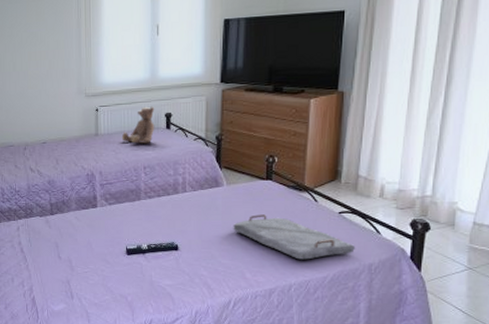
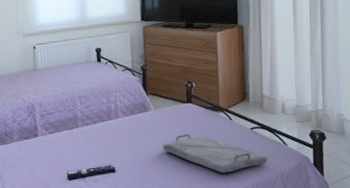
teddy bear: present [121,106,155,144] -> none [57,42,87,76]

